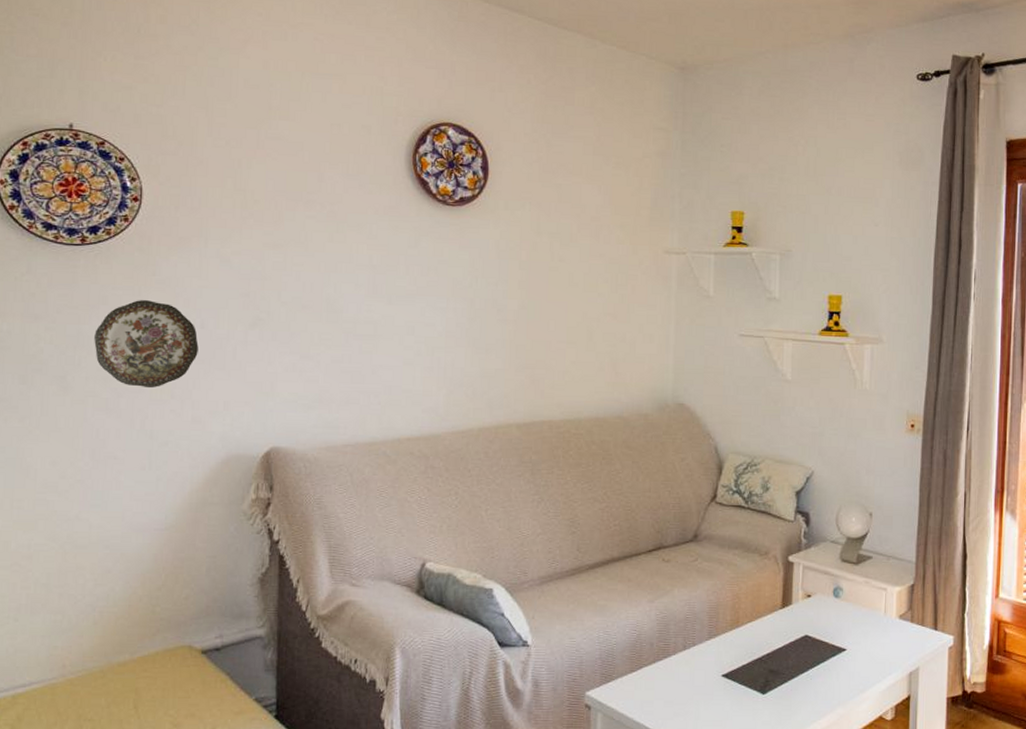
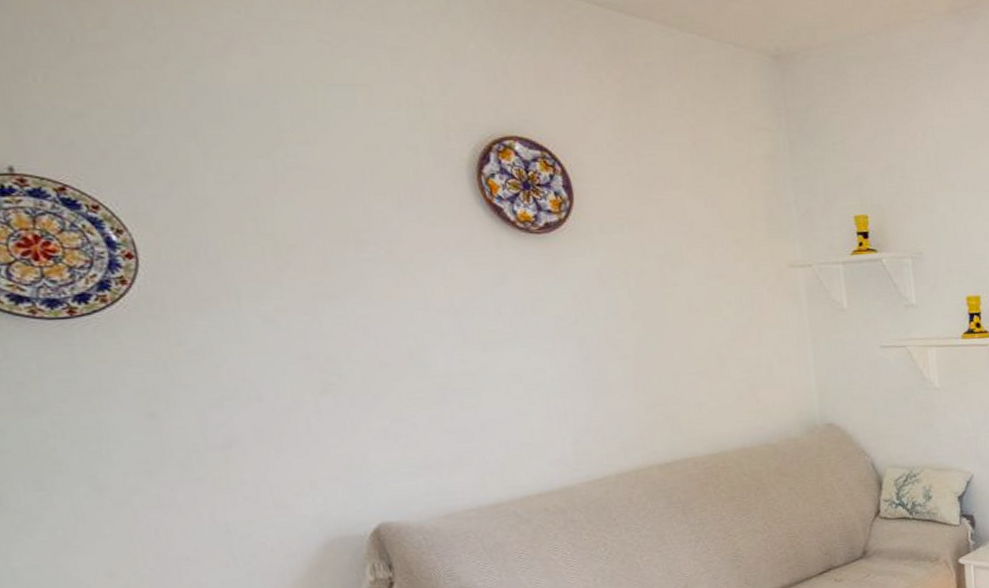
decorative plate: present [94,300,199,389] -> none [119,375,263,477]

